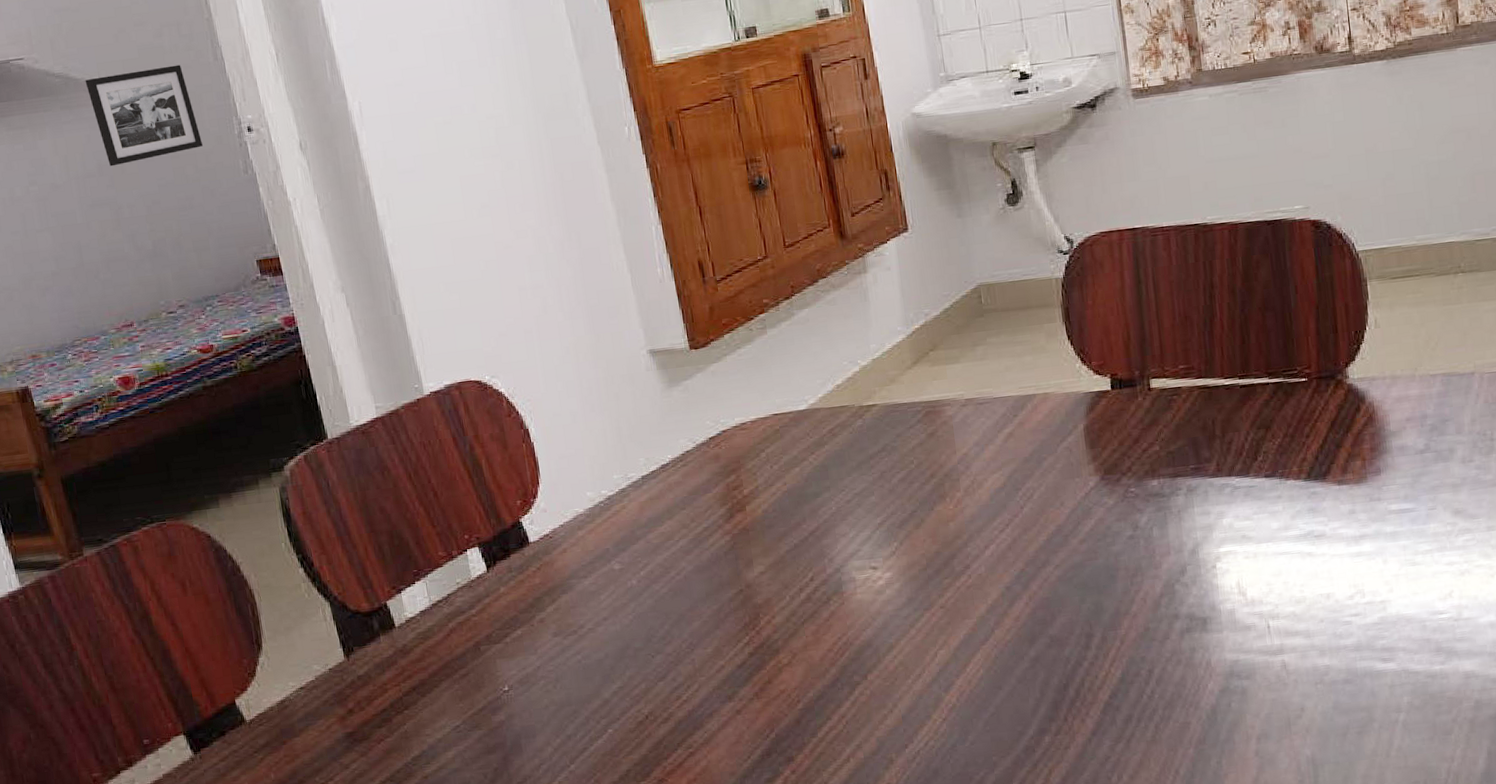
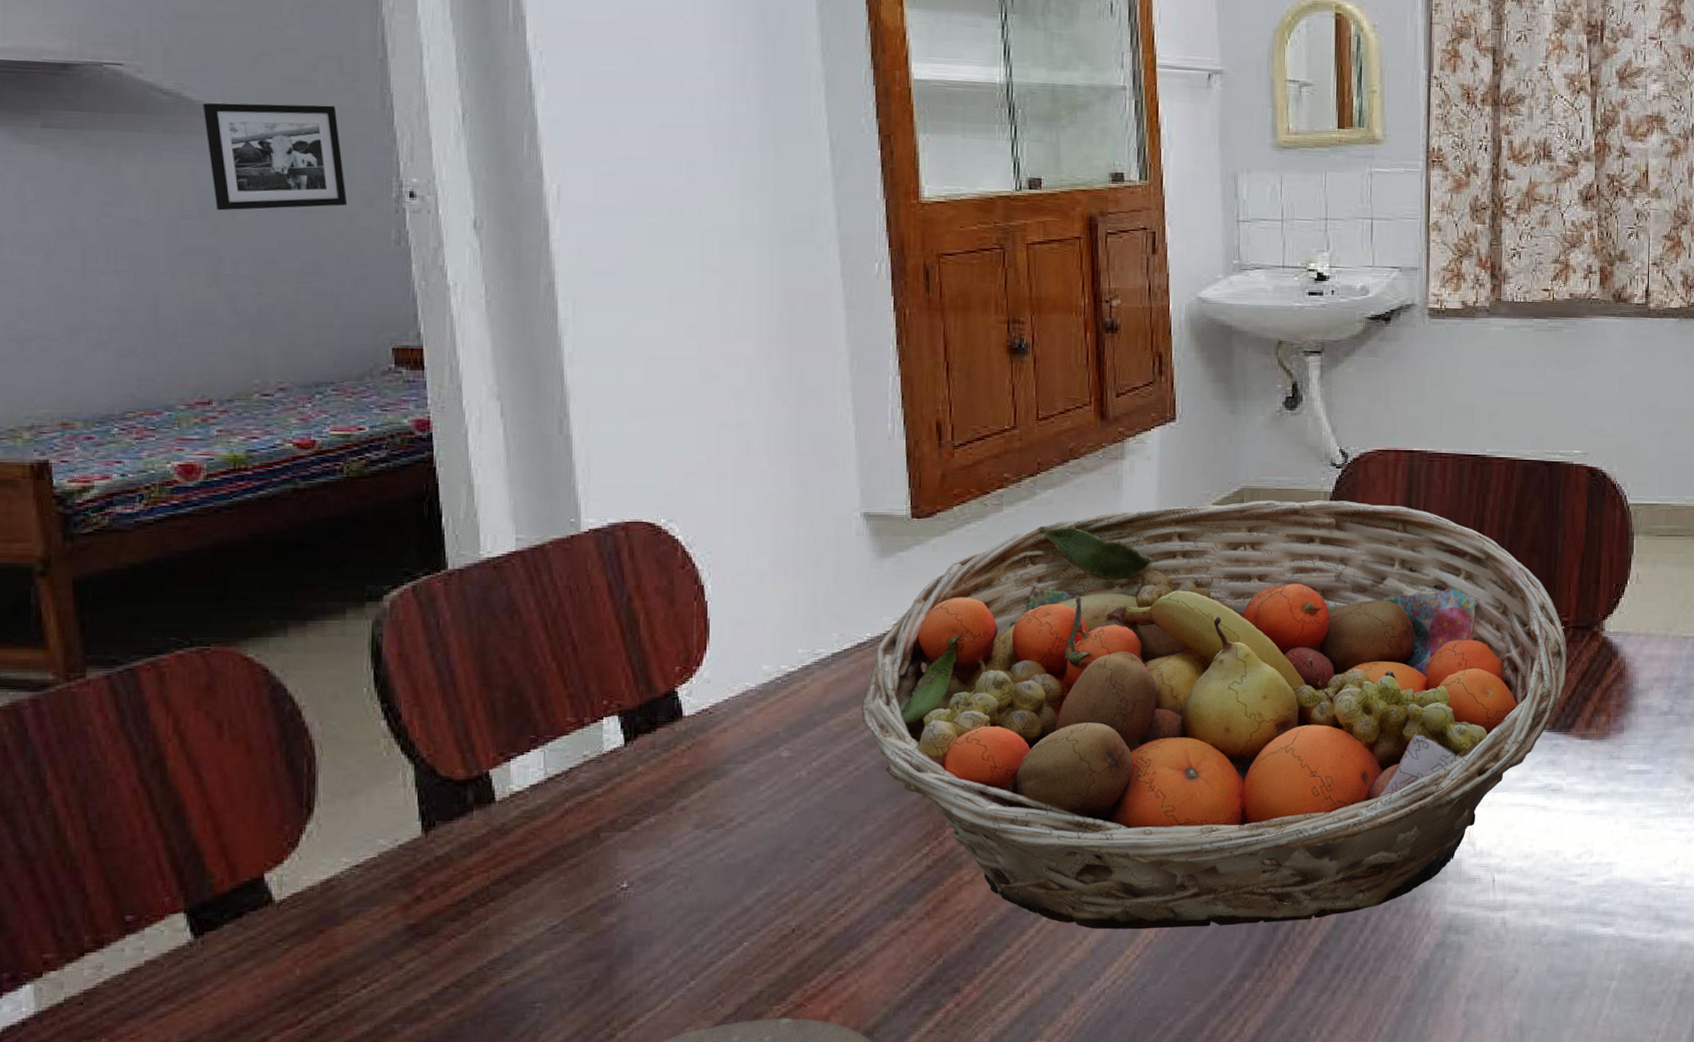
fruit basket: none [673,282,1316,698] -> present [861,499,1568,930]

